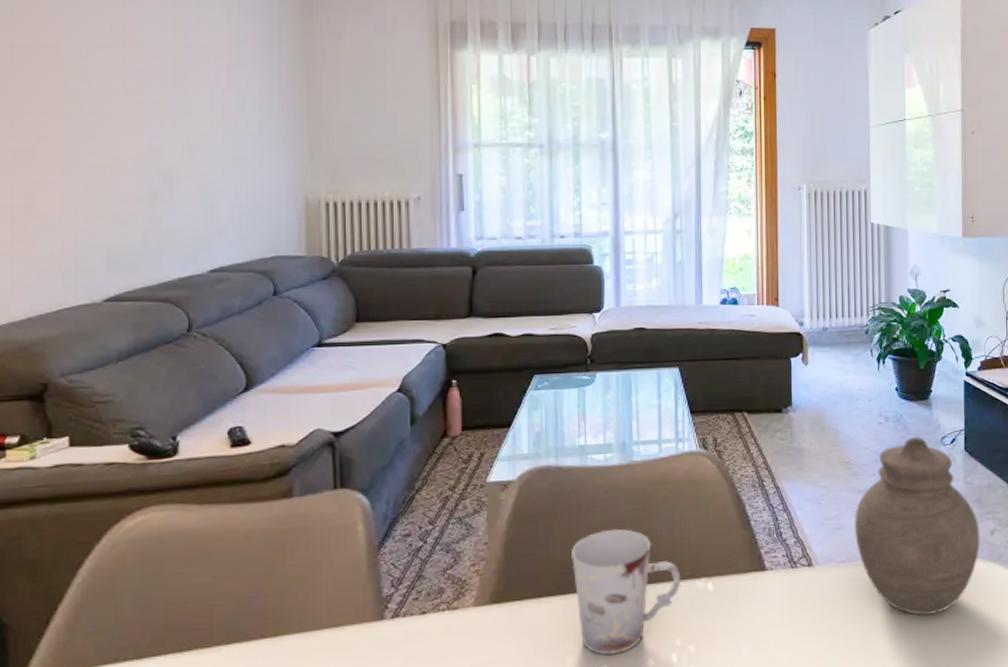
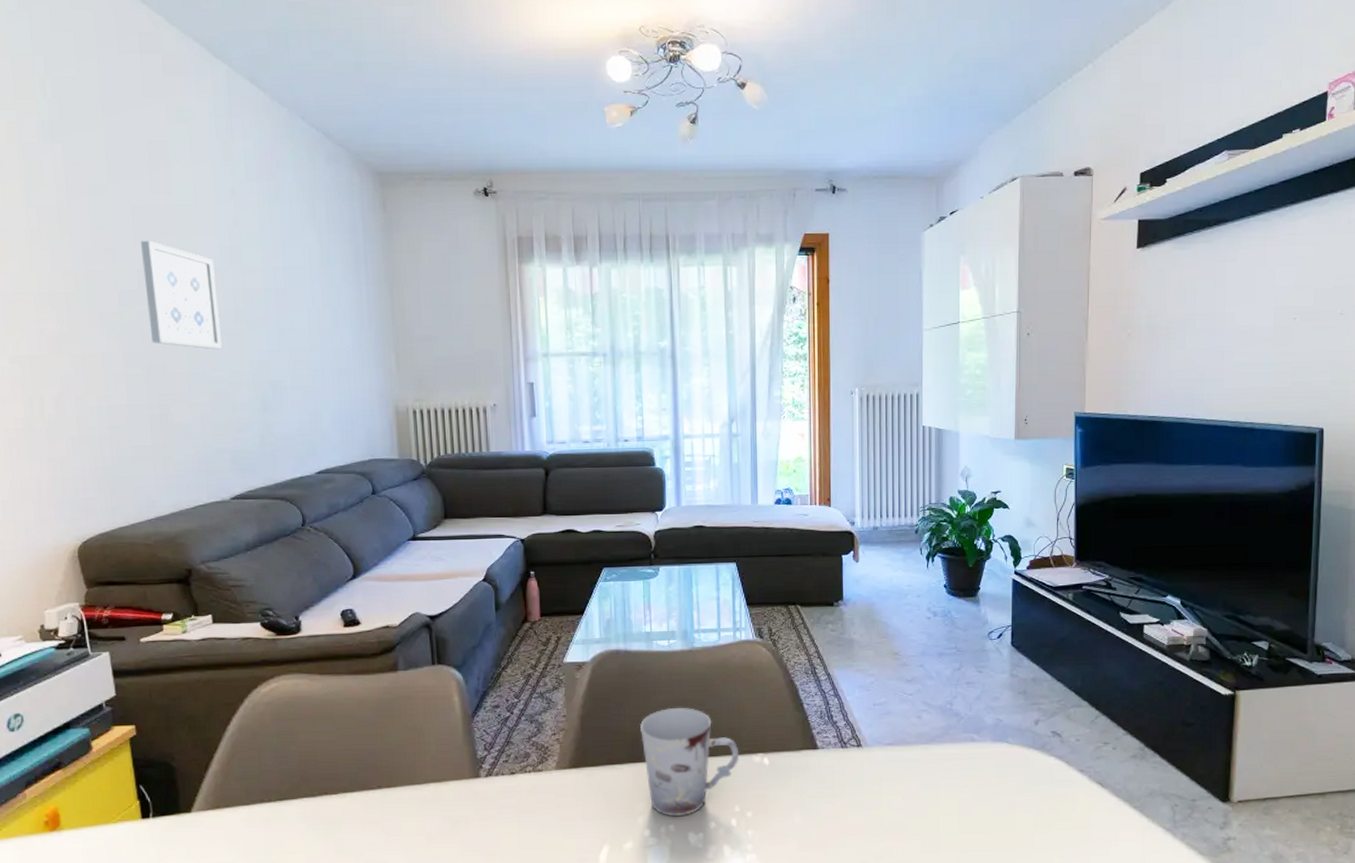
wall art: none [17,12,105,134] -> present [141,240,222,350]
jar: present [855,435,980,616] -> none [902,630,1024,795]

